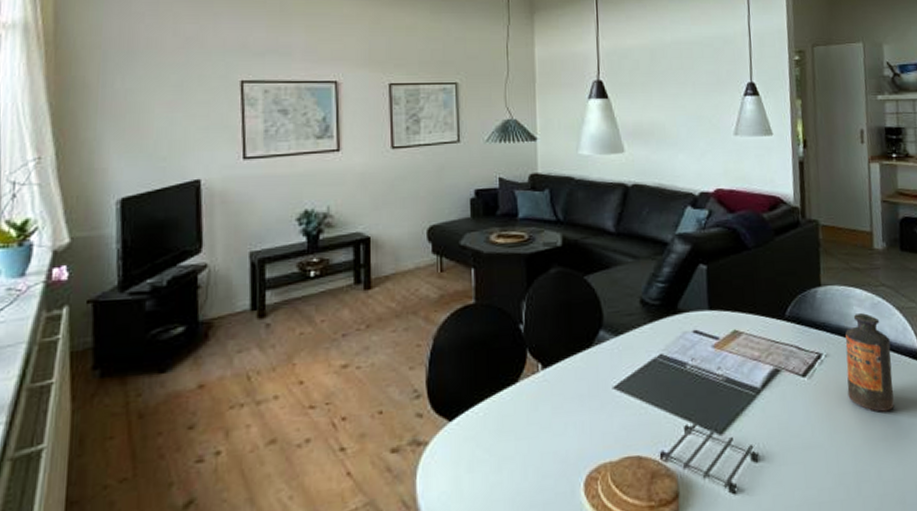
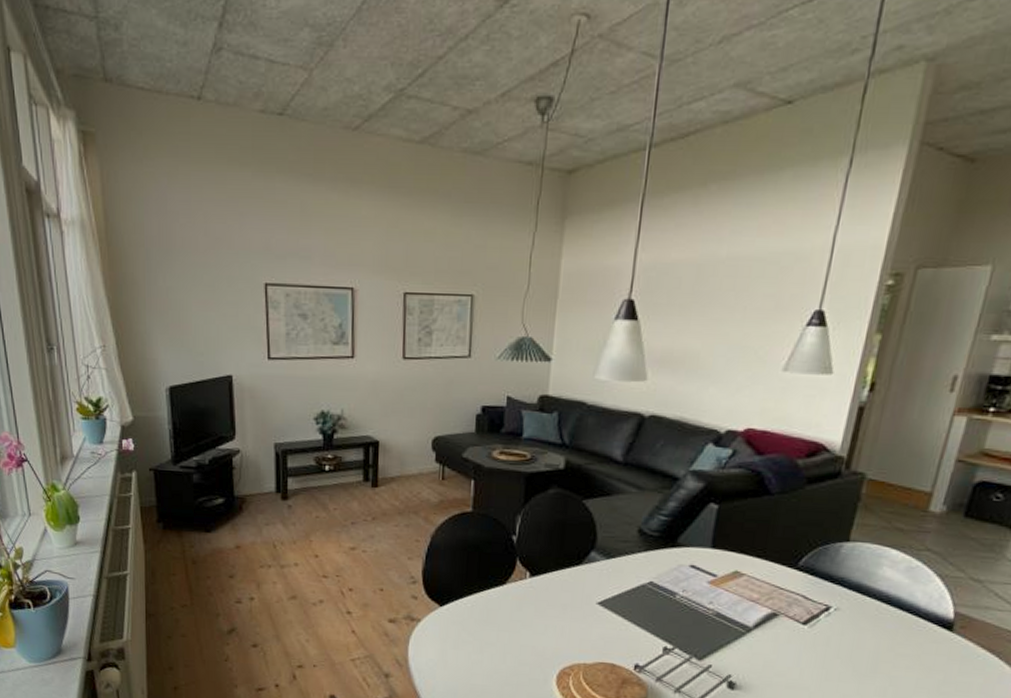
bottle: present [845,313,894,412] -> none [850,574,919,671]

